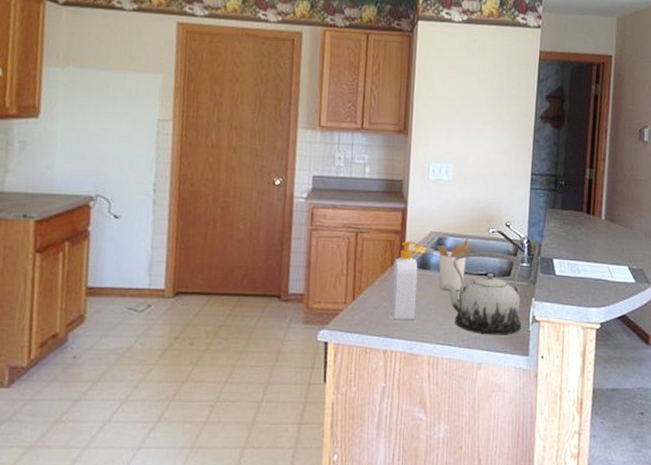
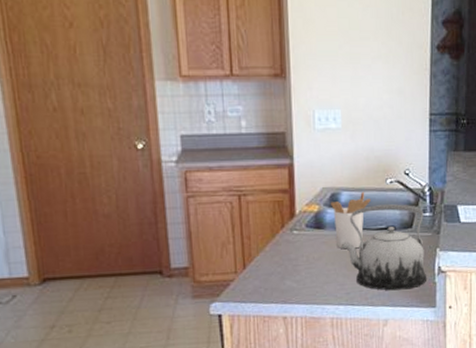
soap bottle: present [391,240,419,321] -> none [284,199,314,285]

